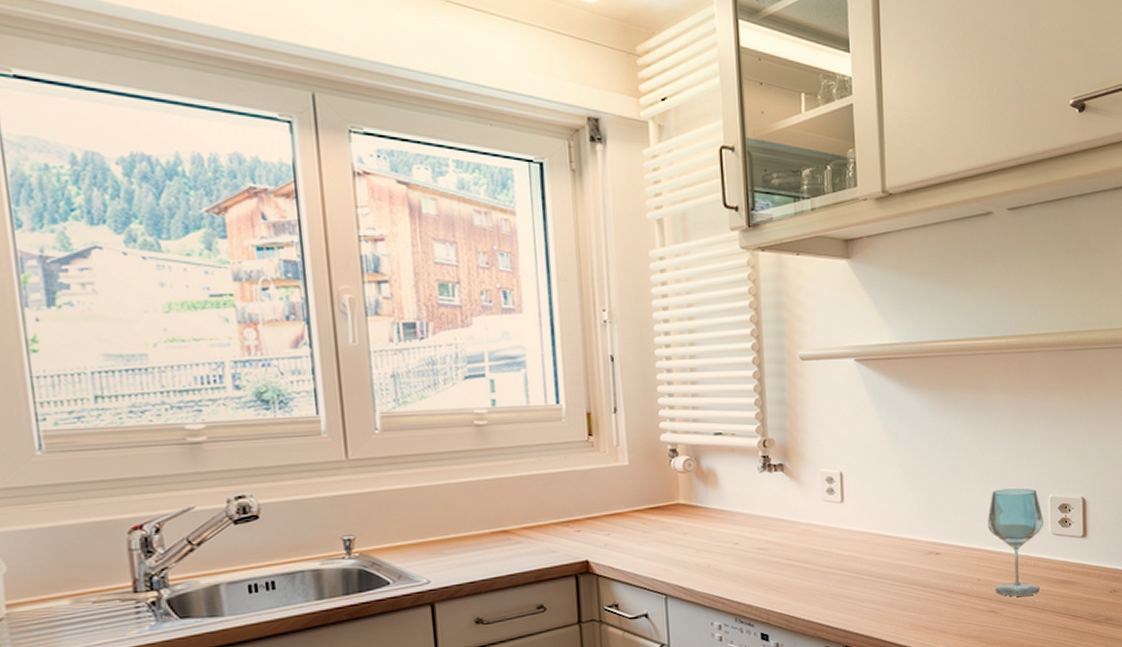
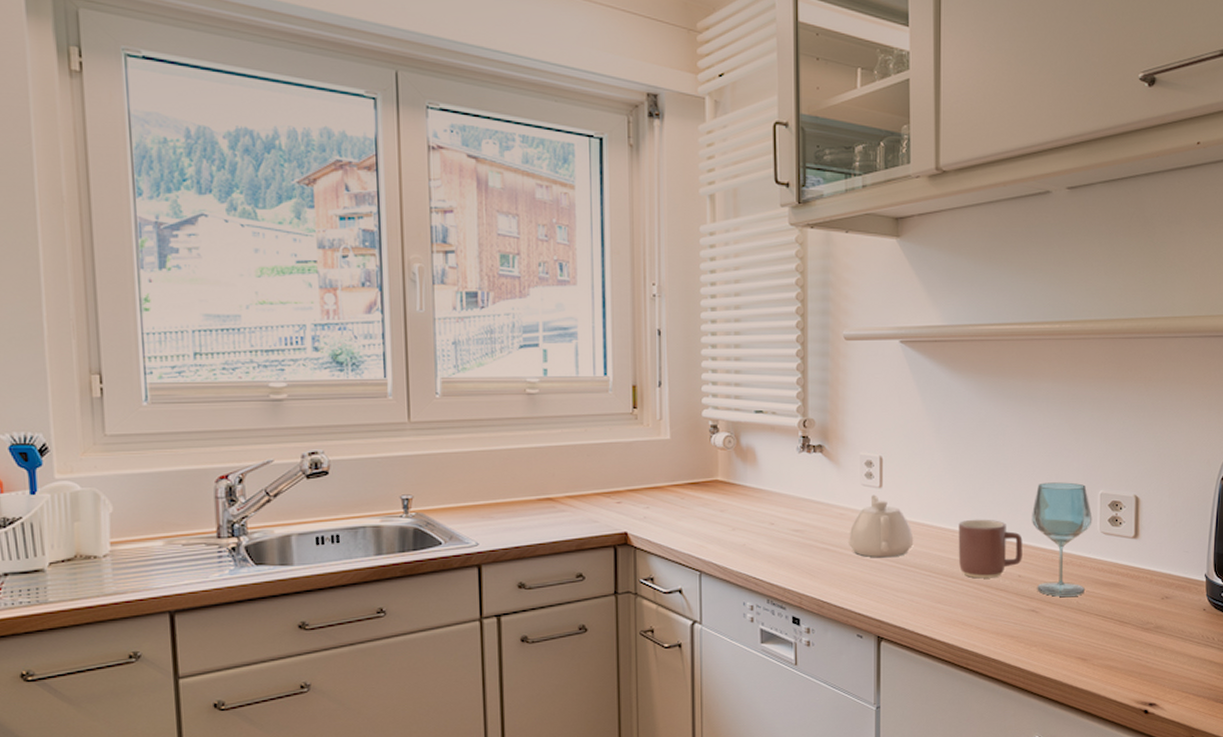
teapot: none [812,509,877,571] -> present [847,495,914,558]
mug: none [919,527,980,584] -> present [958,519,1023,579]

